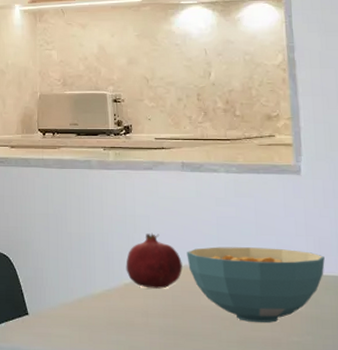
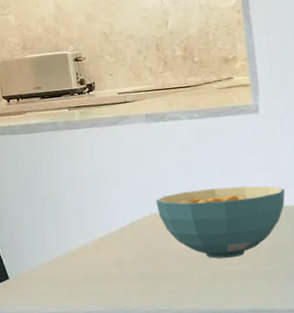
fruit: present [126,232,183,289] -> none [98,185,153,239]

